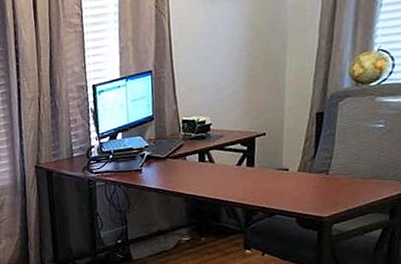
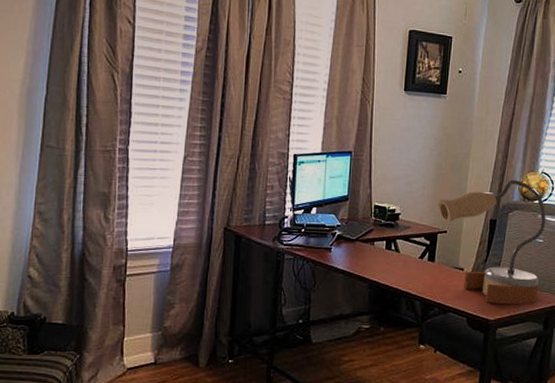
table lamp: none [253,64,387,200] -> present [438,179,546,304]

